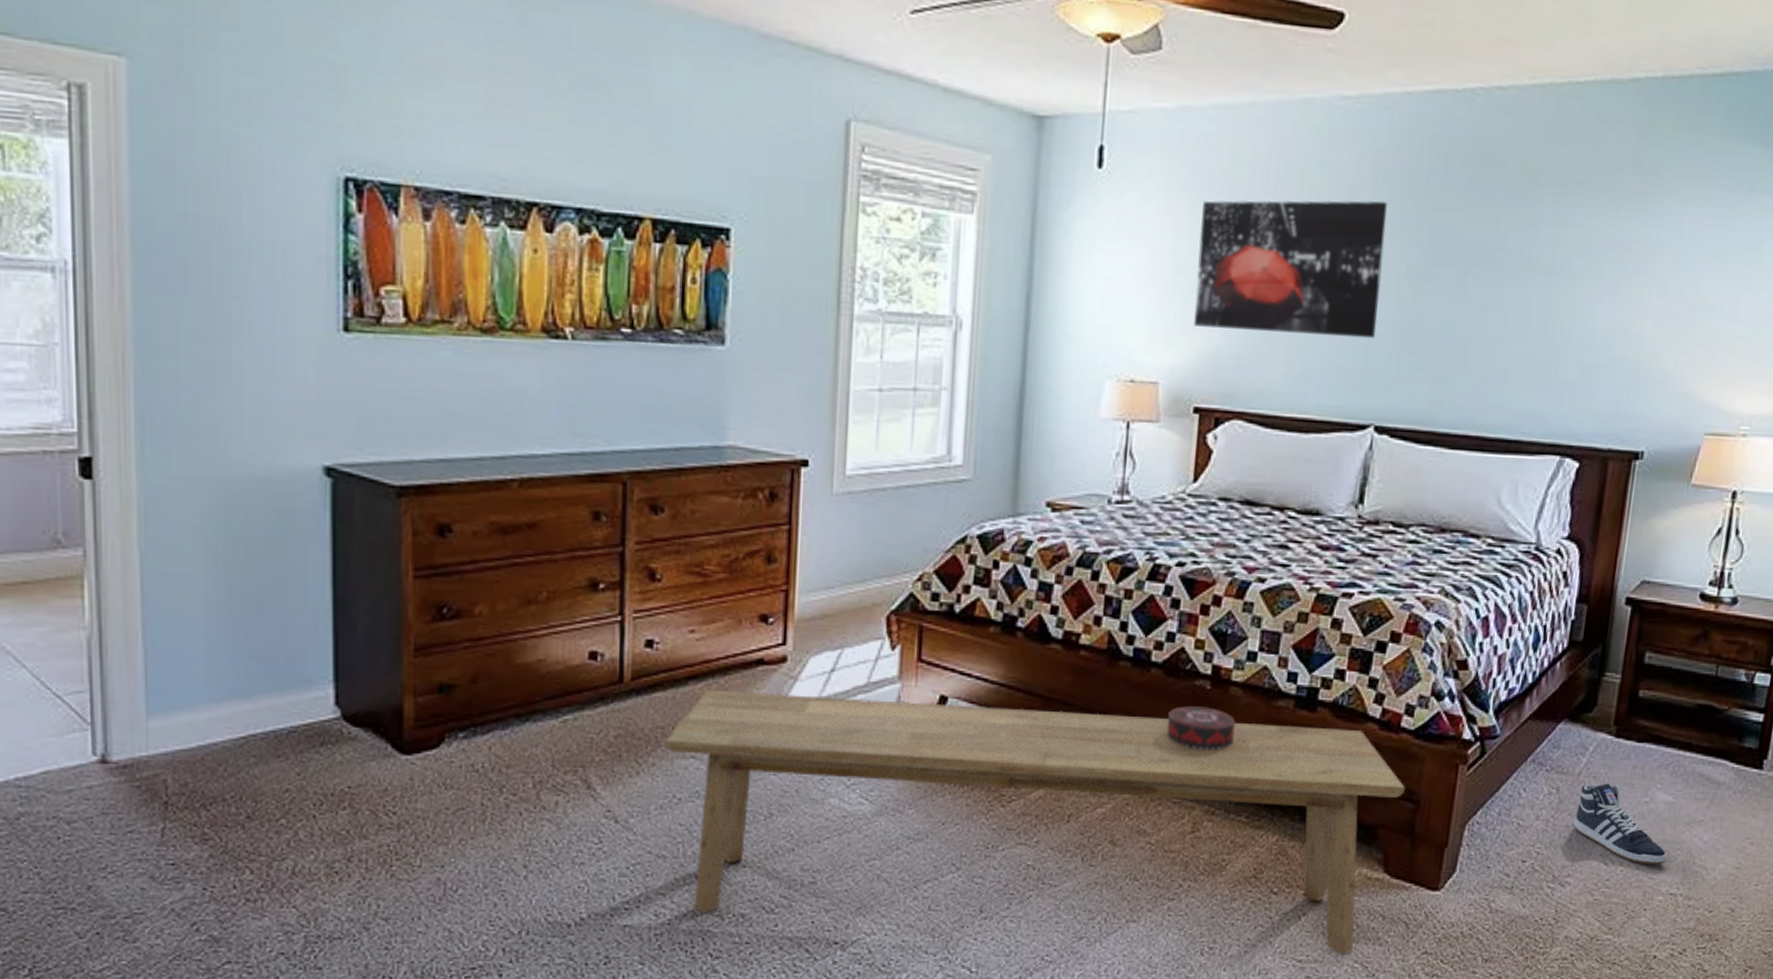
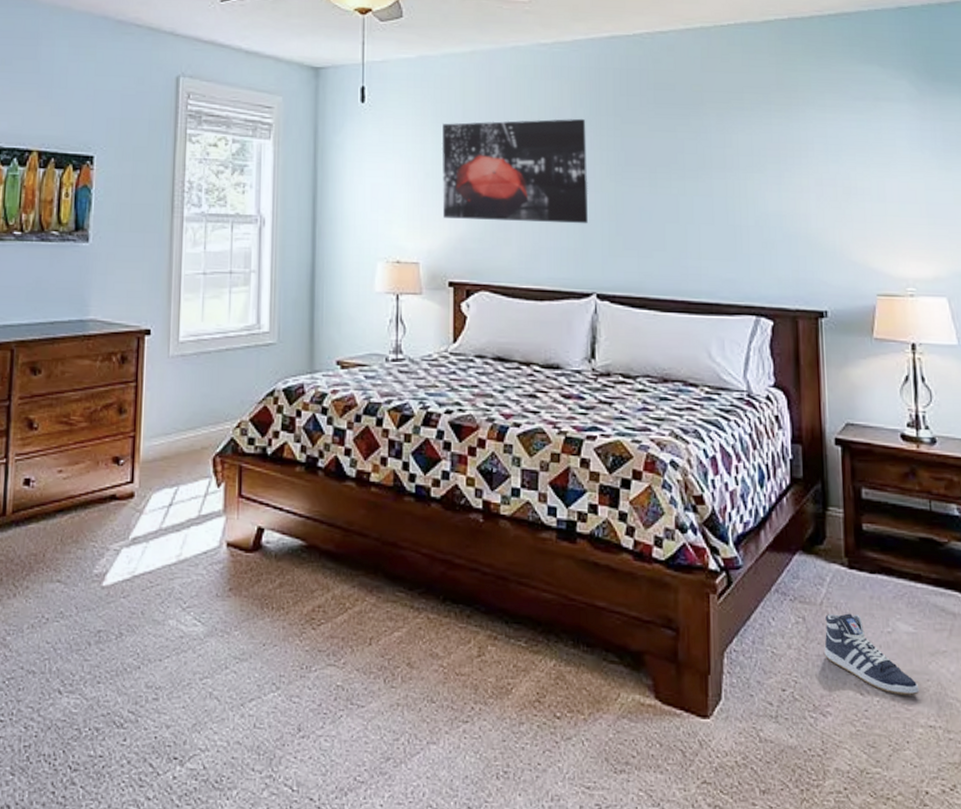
bench: present [664,689,1405,956] -> none [36,521,664,783]
decorative box: present [1167,706,1235,750] -> none [449,537,507,578]

